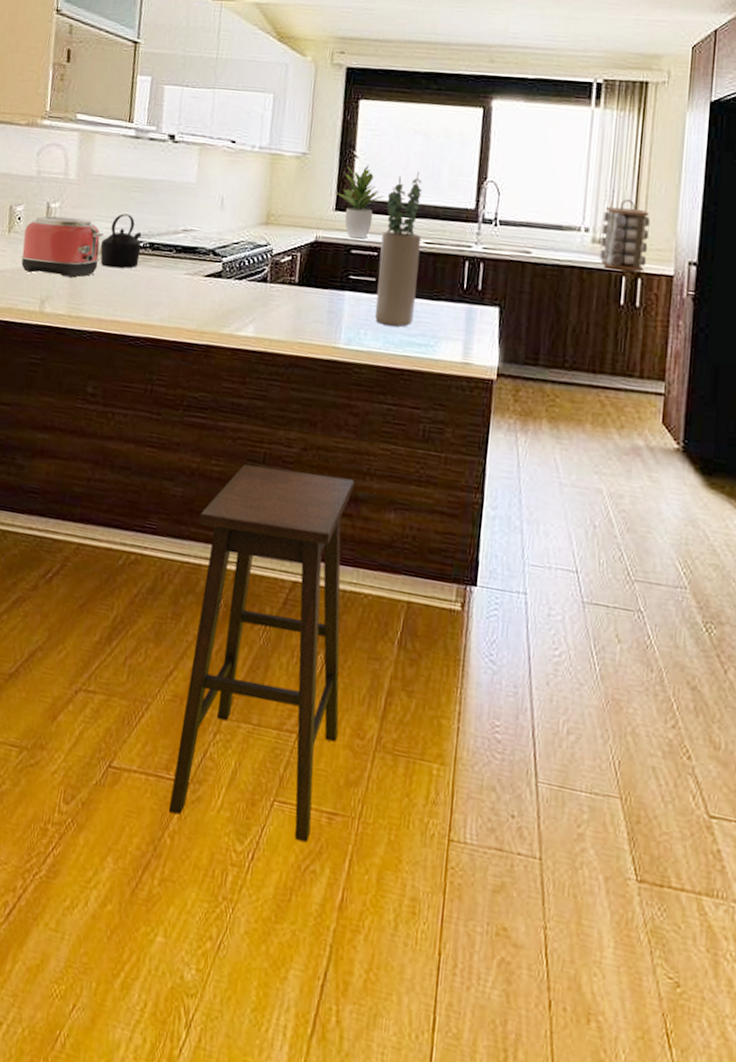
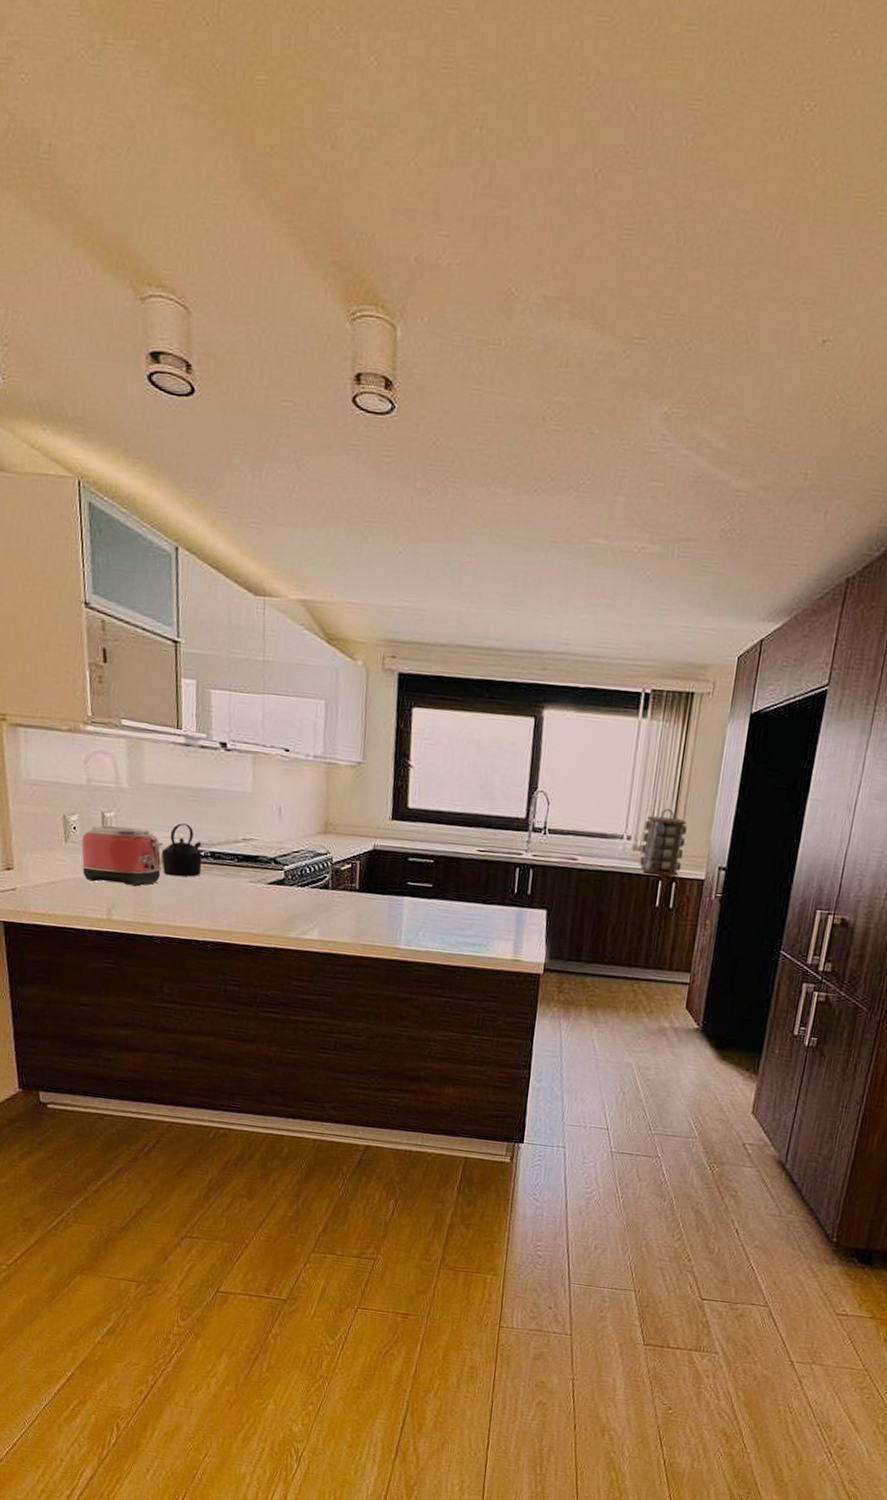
bar stool: present [168,464,355,842] -> none [270,1051,418,1335]
potted plant: present [337,164,384,239] -> none [393,773,439,848]
vase: present [375,170,423,327] -> none [432,780,476,929]

